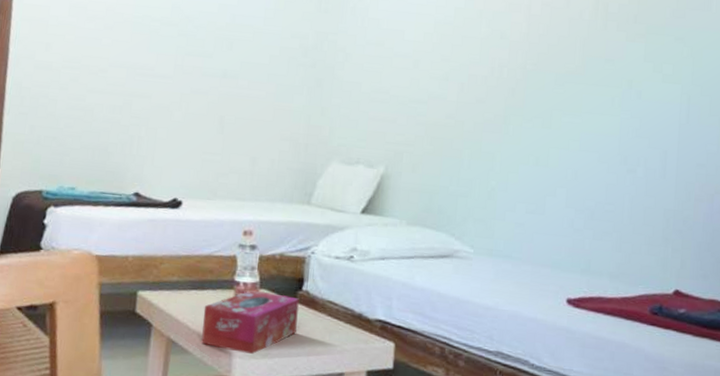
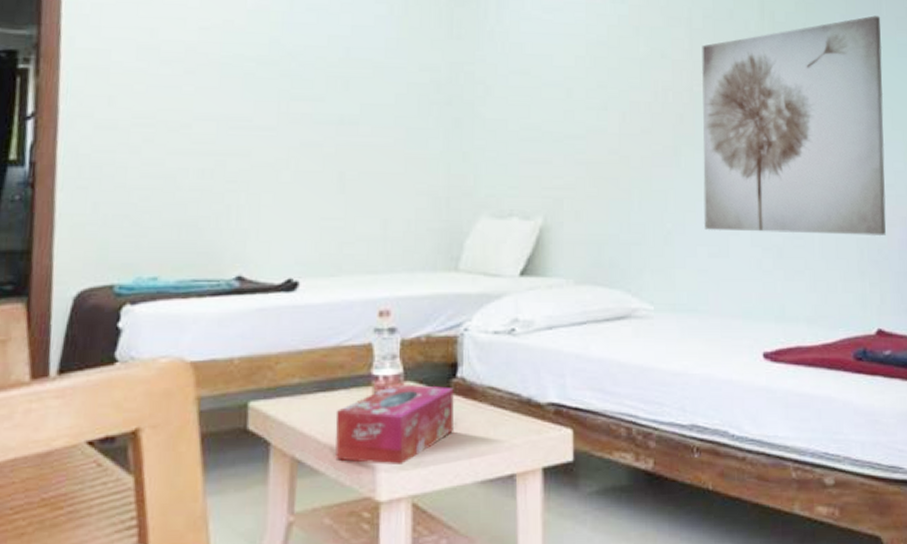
wall art: none [525,11,710,209] -> present [702,15,886,237]

